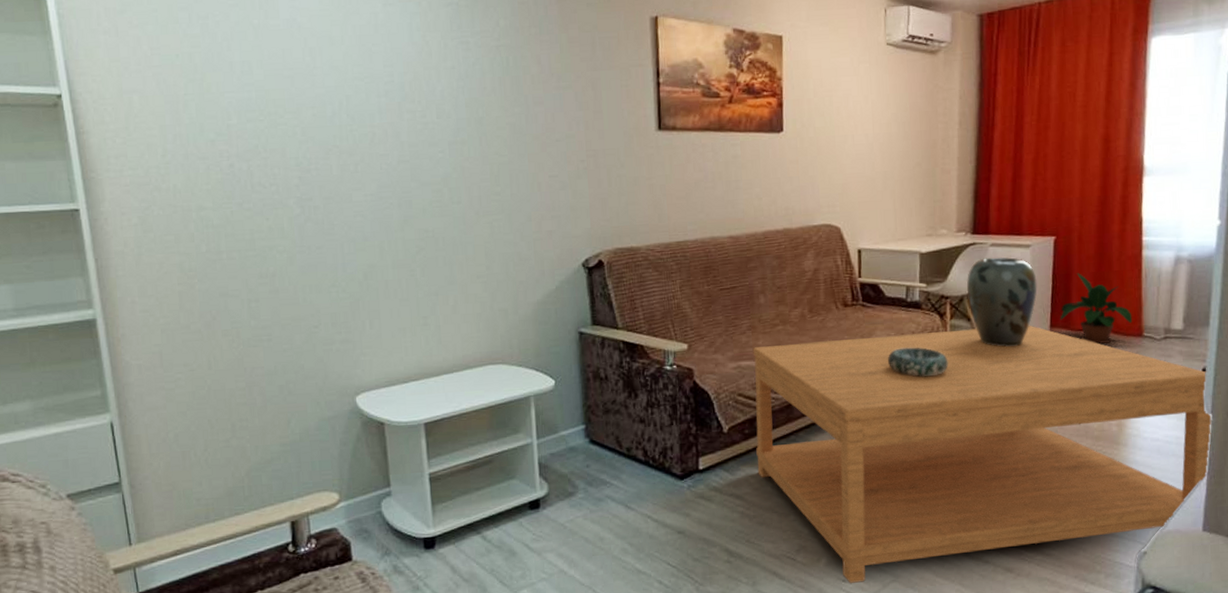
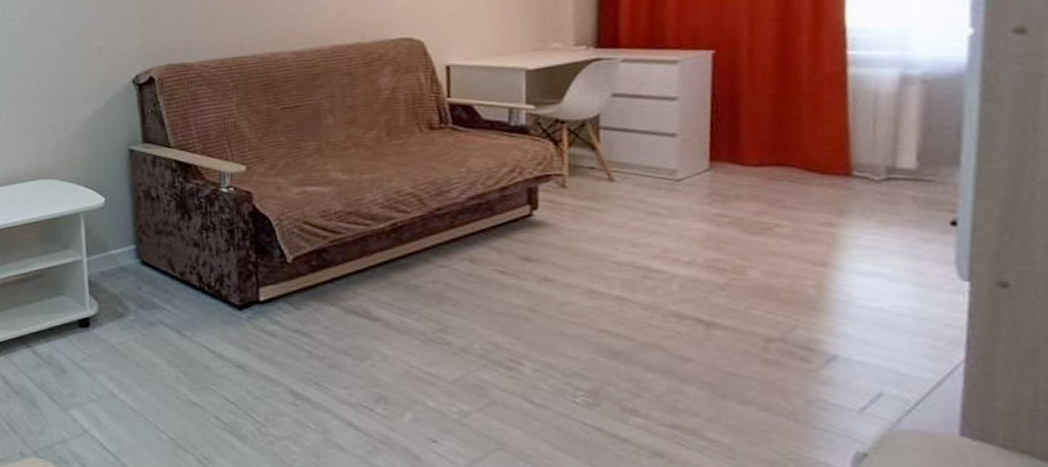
coffee table: present [752,325,1213,583] -> none [320,157,971,446]
decorative bowl: present [887,347,948,377] -> none [485,178,567,213]
vase: present [966,257,1037,347] -> none [588,75,690,182]
potted plant: present [1060,273,1133,344] -> none [723,95,835,183]

